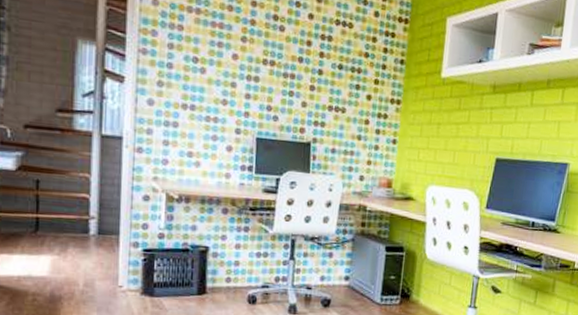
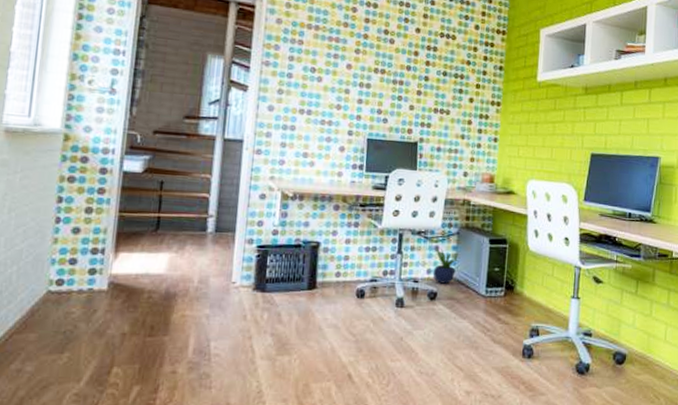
potted plant: none [326,254,354,291] -> present [433,247,459,284]

